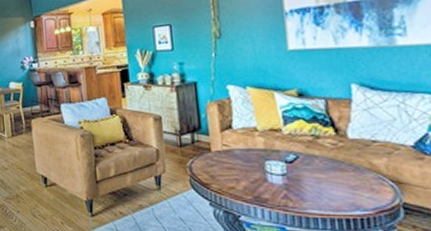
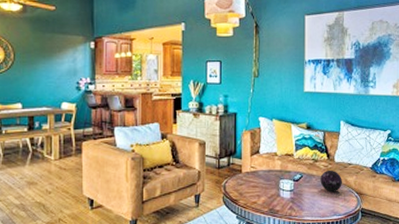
decorative orb: none [327,148,366,178] -> present [320,169,343,191]

